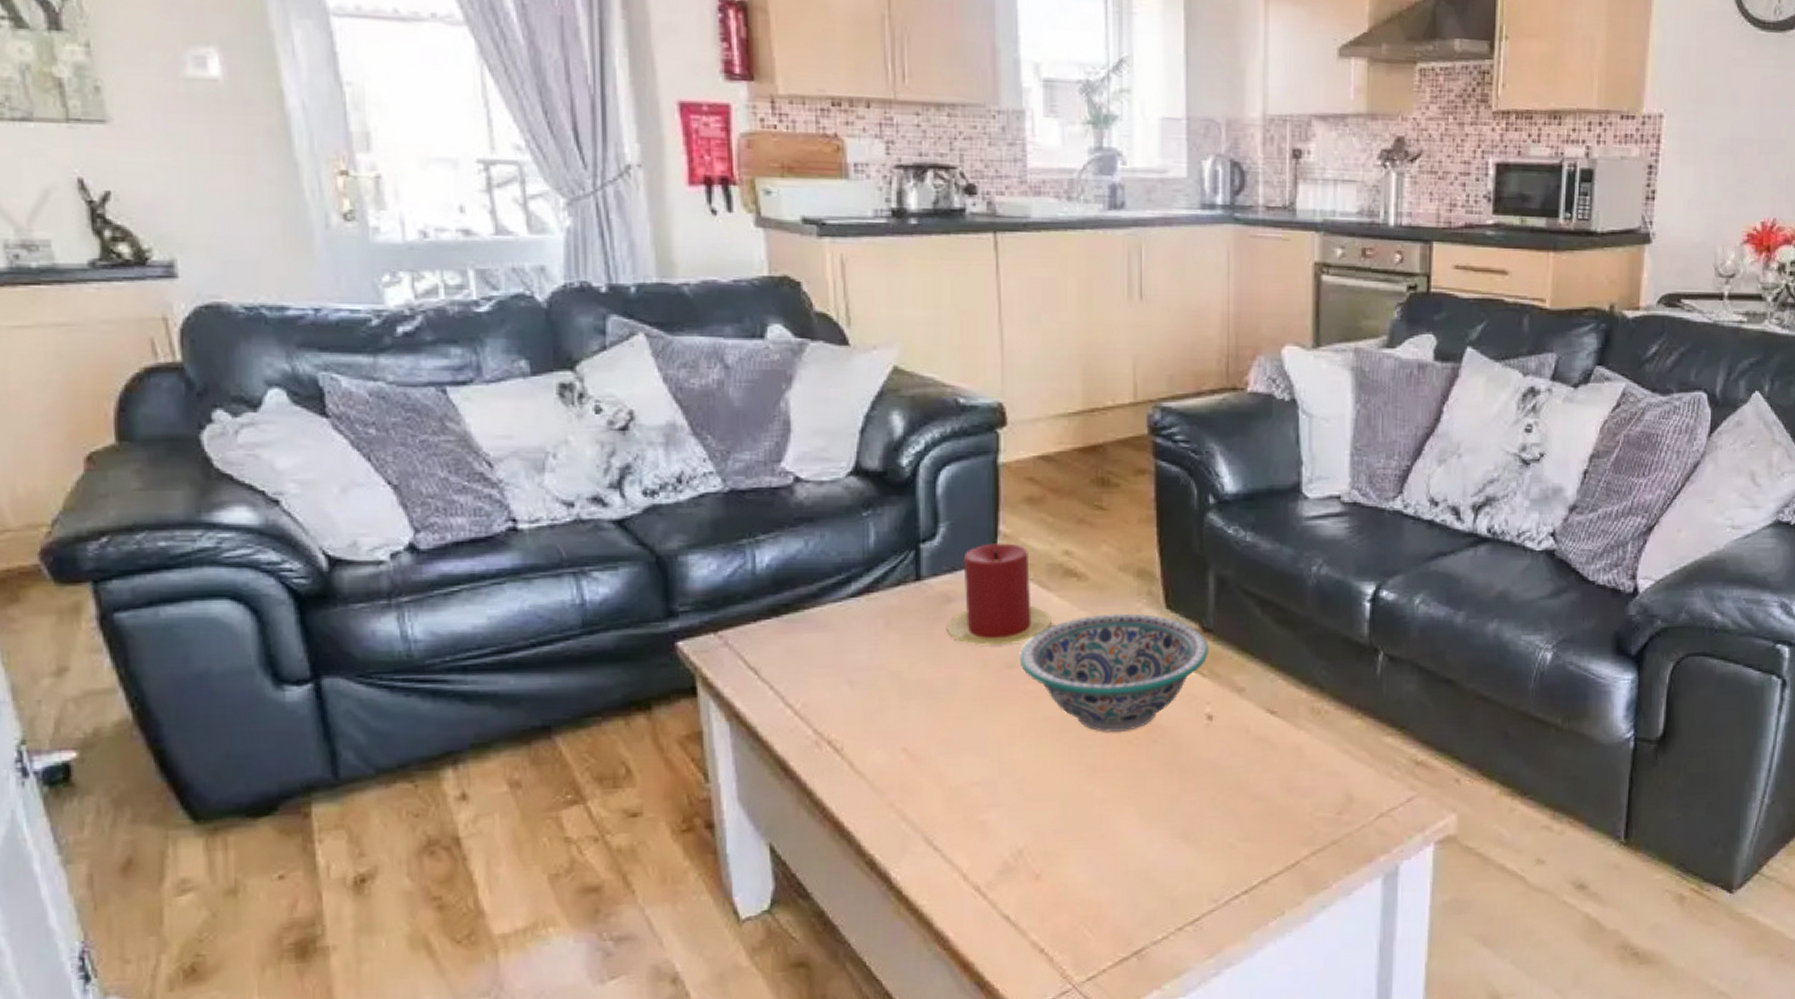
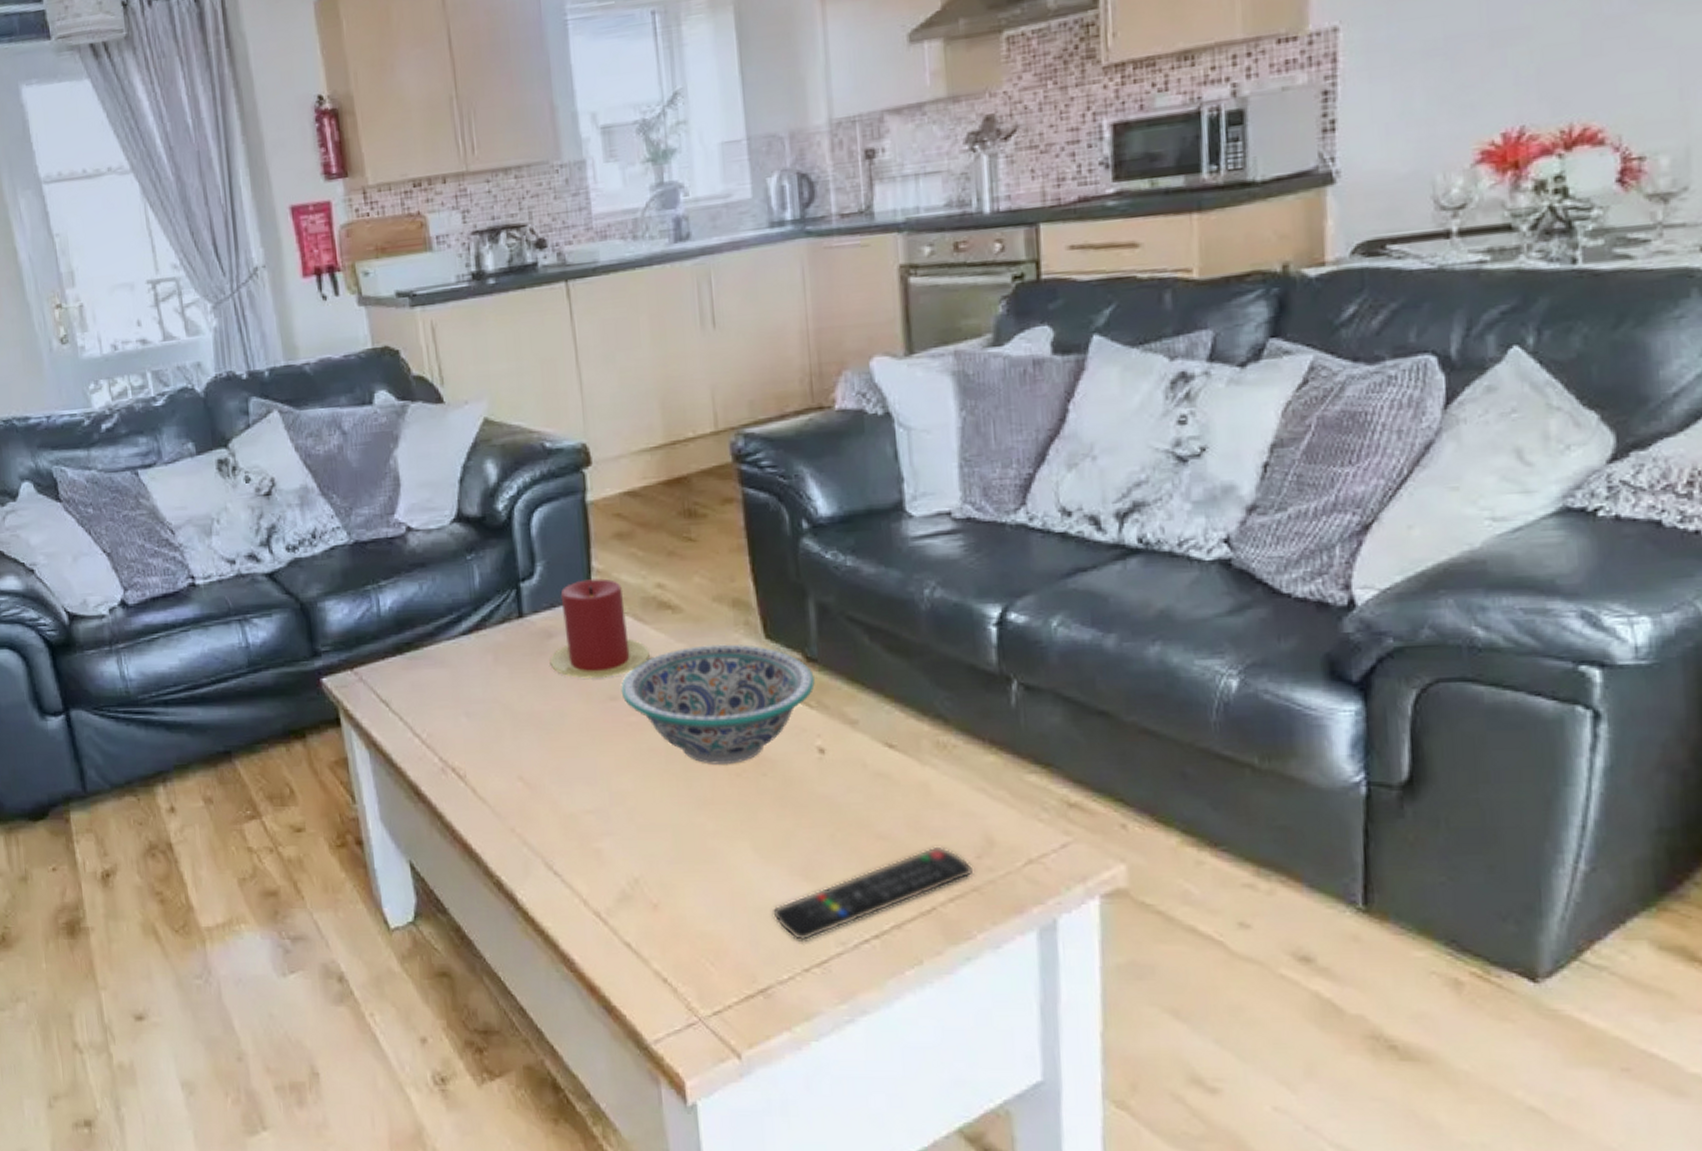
remote control: none [1151,804,1334,902] -> present [771,846,974,941]

